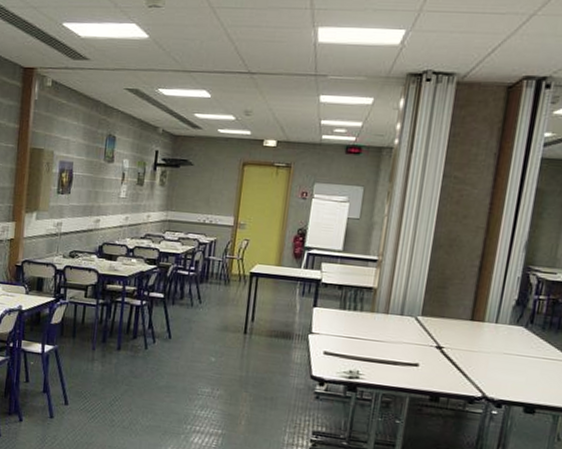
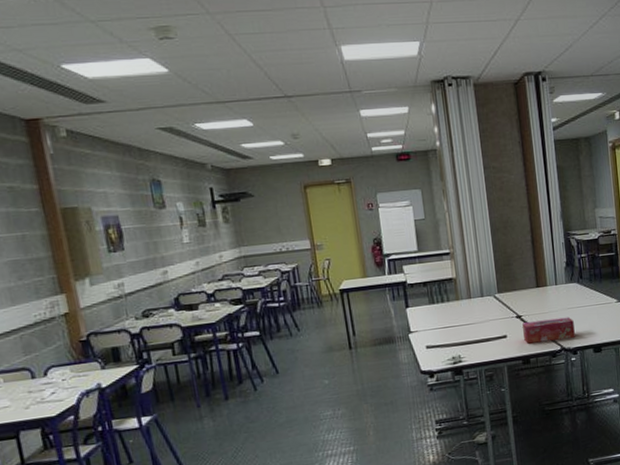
tissue box: none [439,355,508,388] -> present [522,317,575,344]

